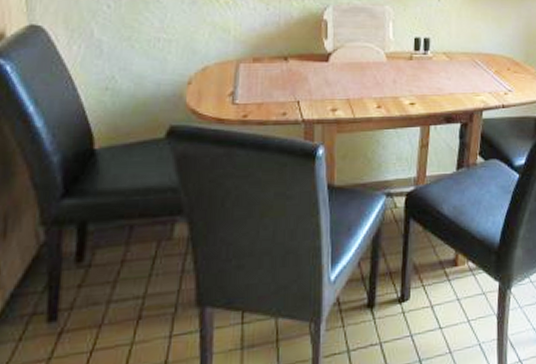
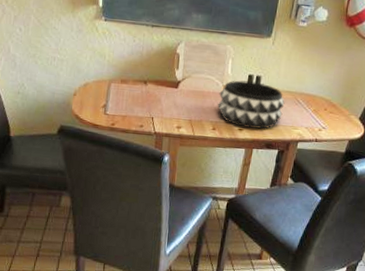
decorative bowl: none [381,45,461,100] -> present [218,80,285,129]

